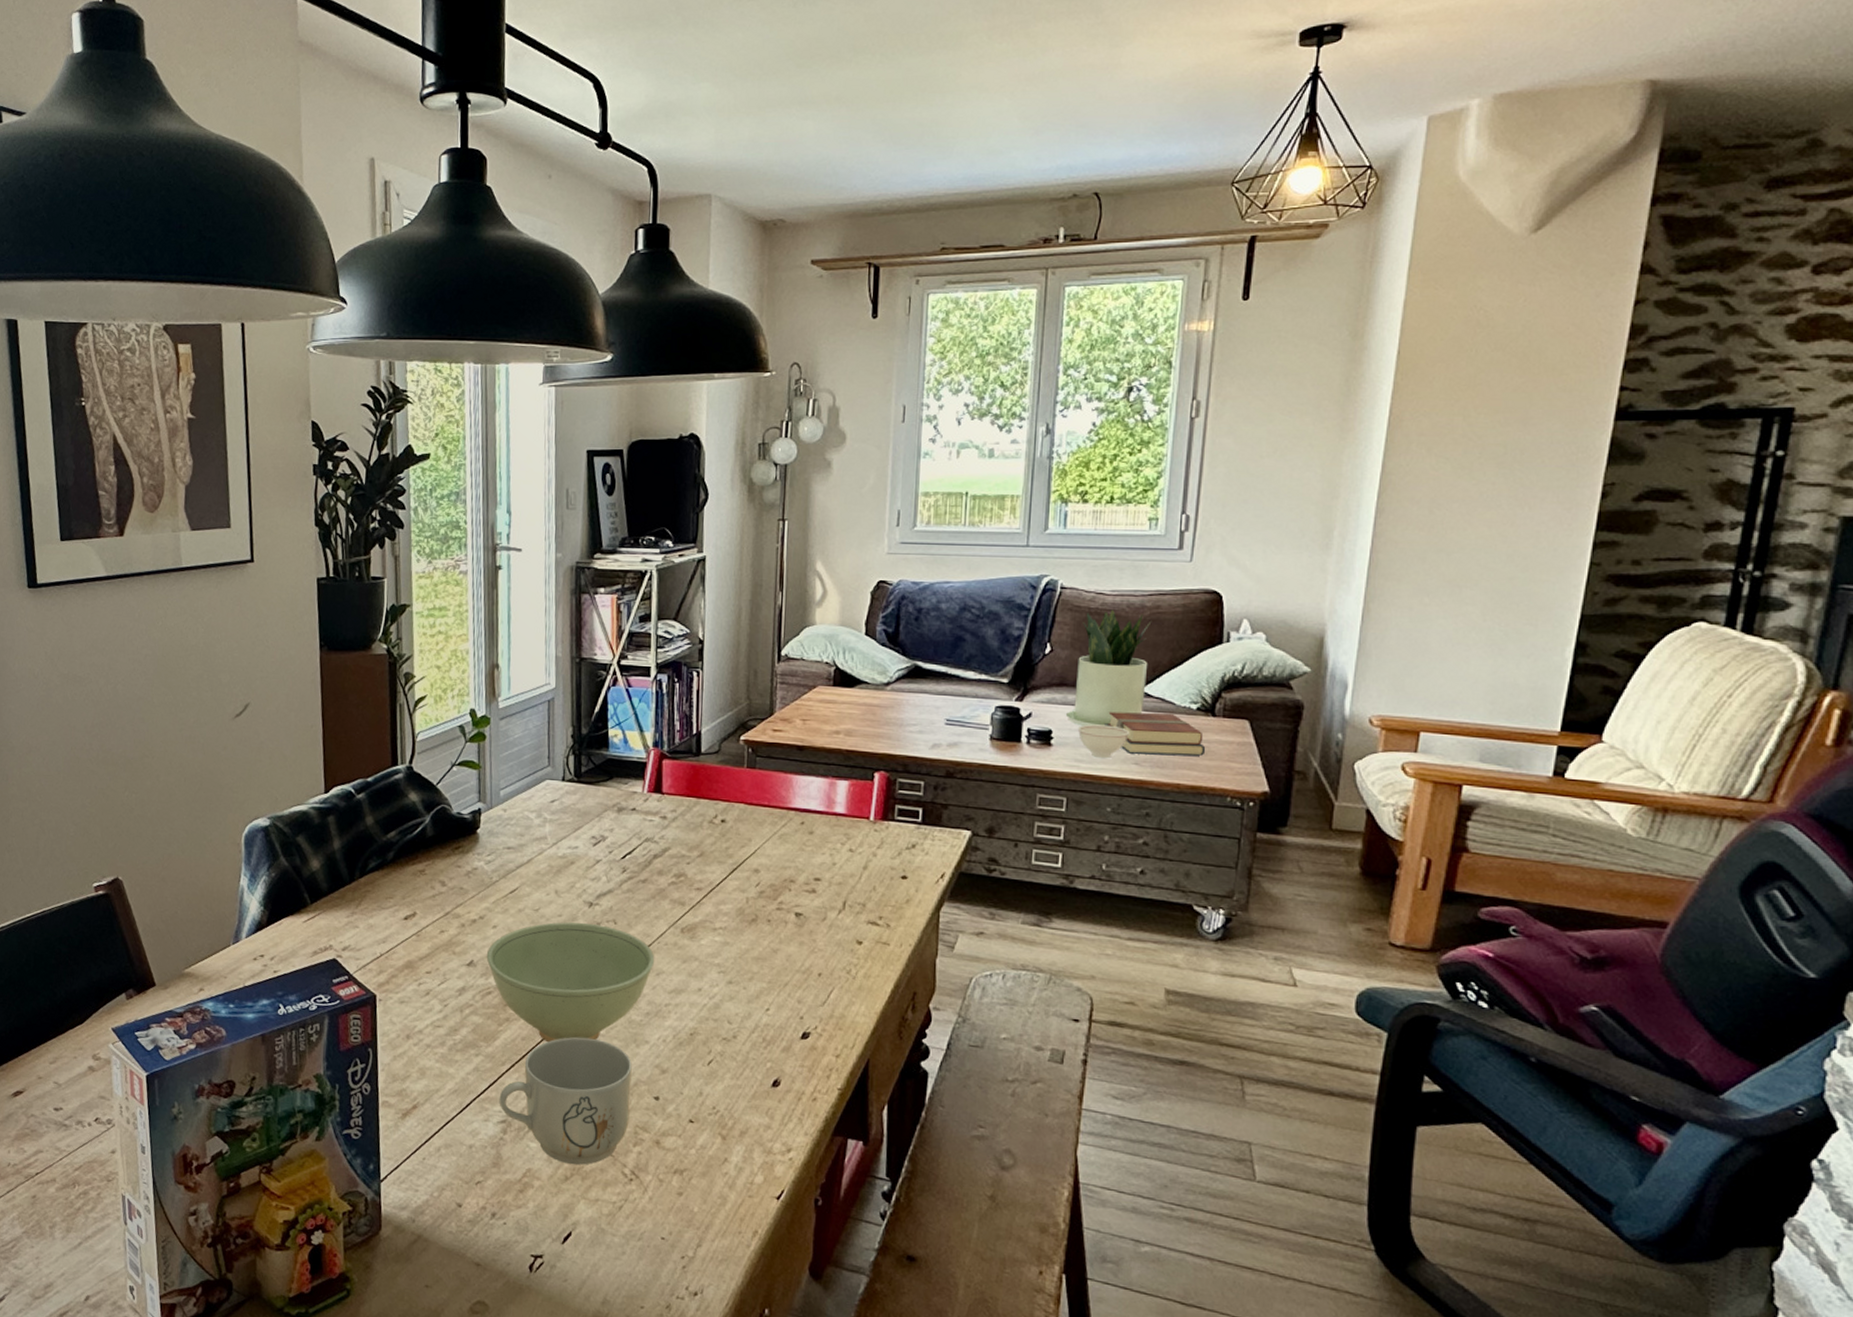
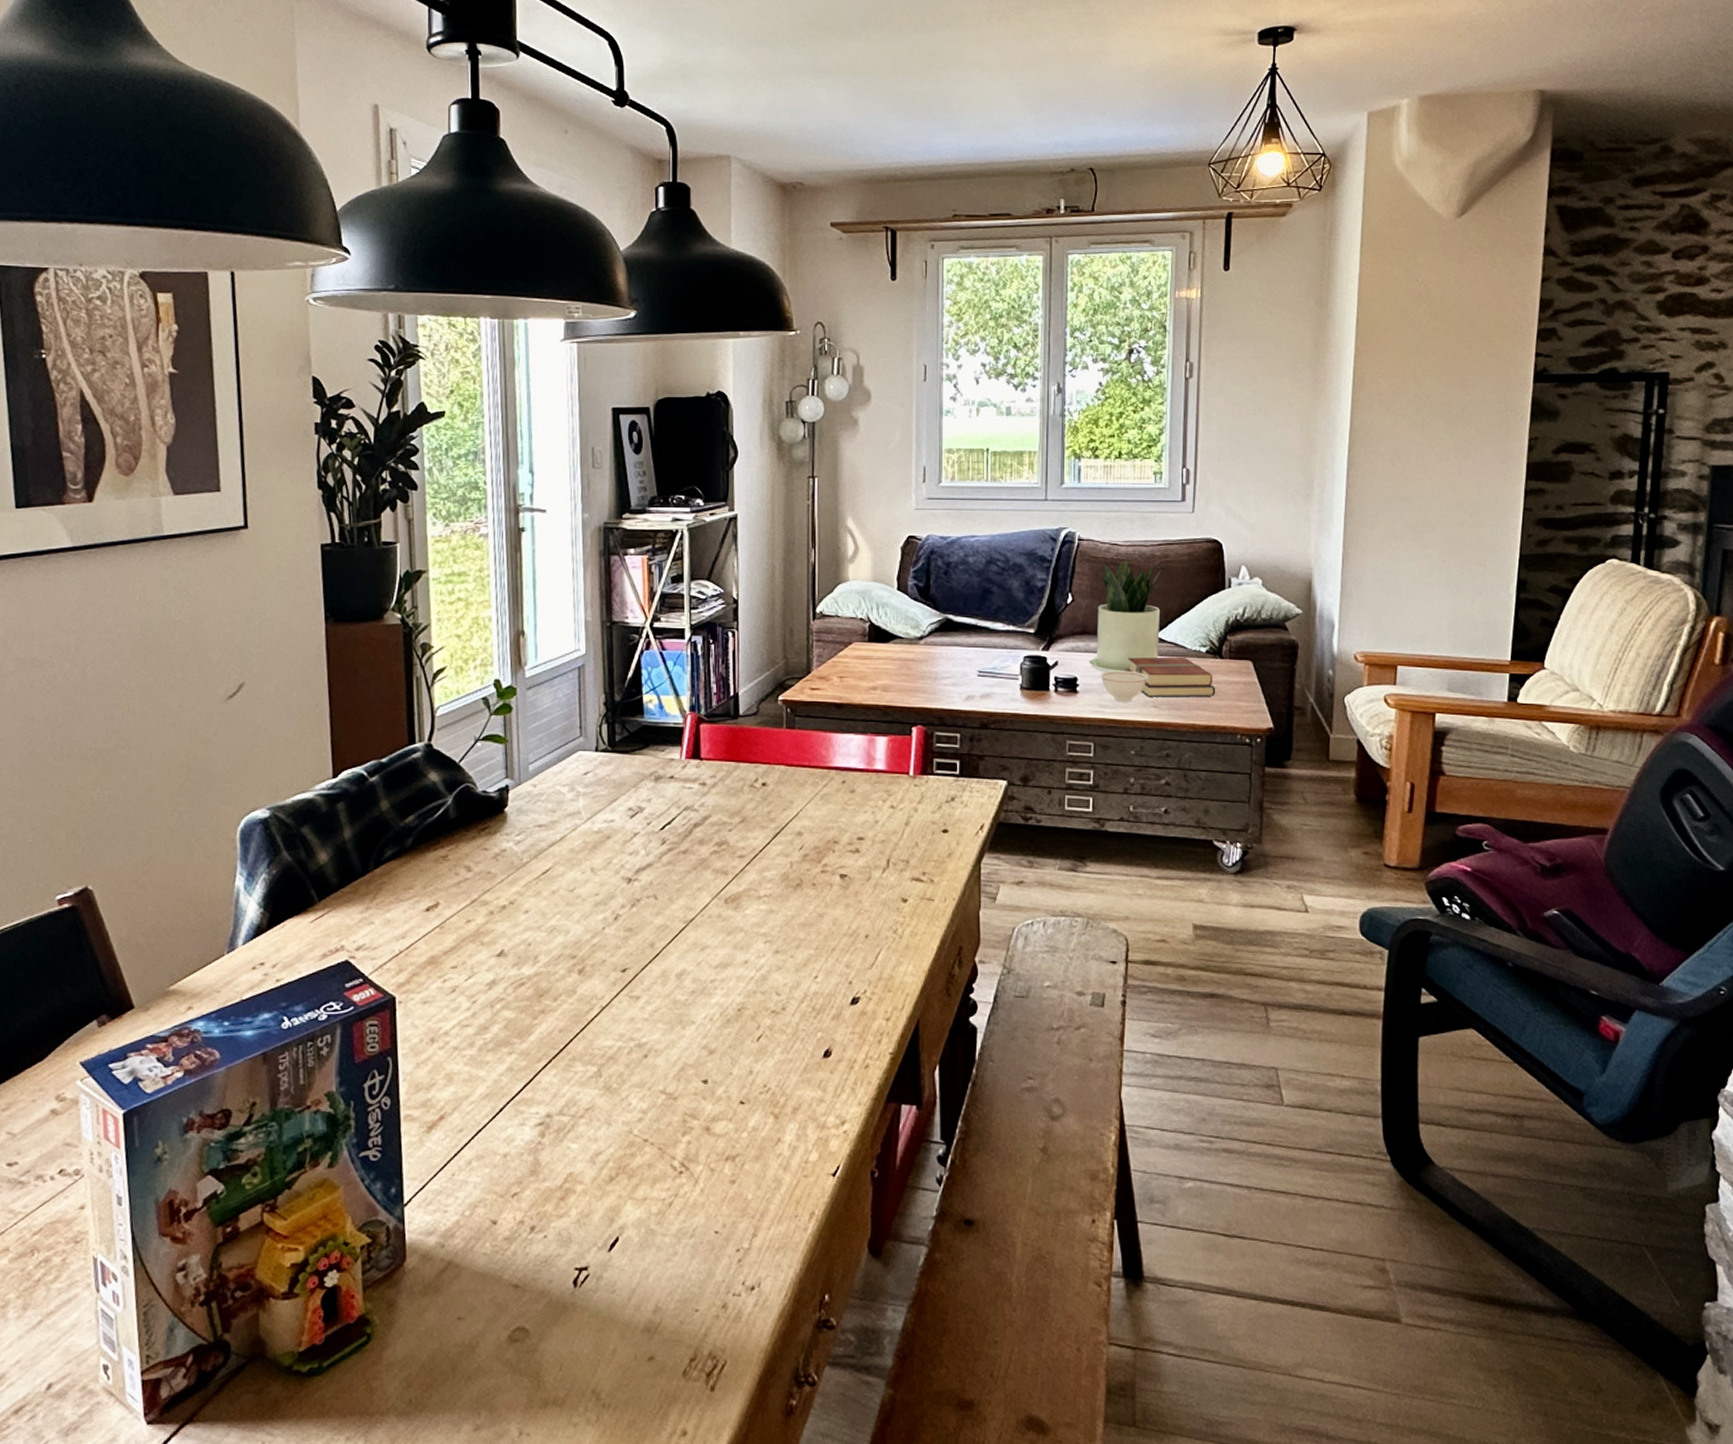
bowl: present [486,922,655,1043] -> none [518,901,699,1033]
mug: present [499,1037,632,1165] -> none [535,1023,678,1162]

